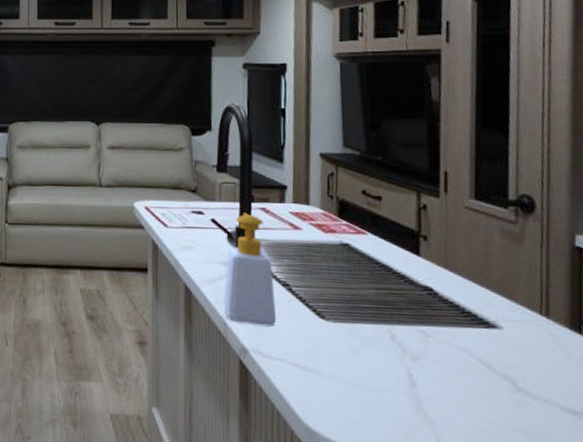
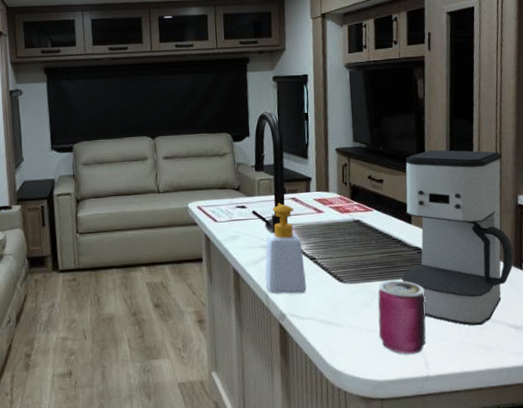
can: none [371,325,440,426] -> present [377,280,427,355]
coffee maker: none [404,165,570,402] -> present [401,149,514,326]

